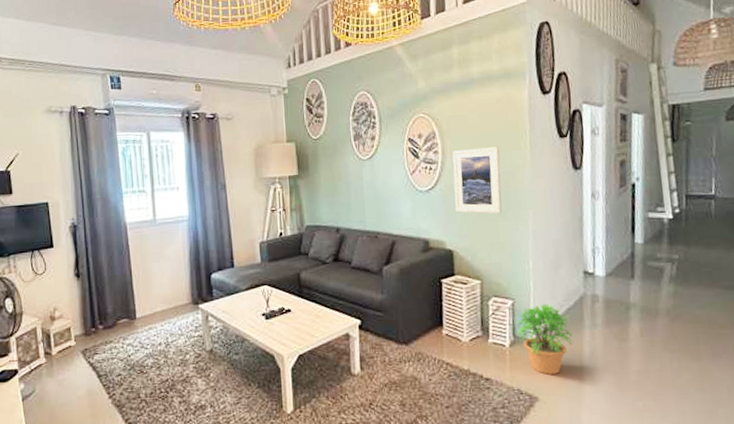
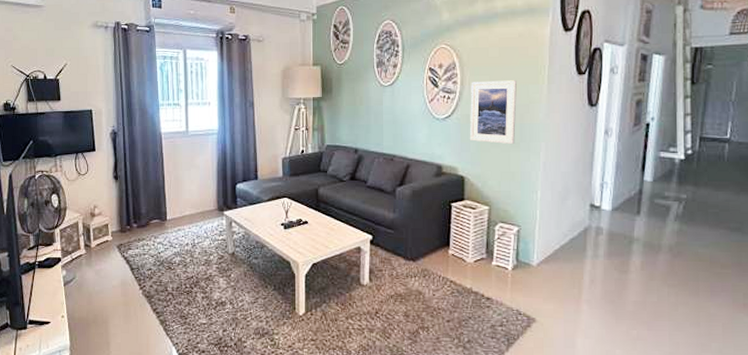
potted plant: present [516,303,573,375] -> none [520,232,574,299]

